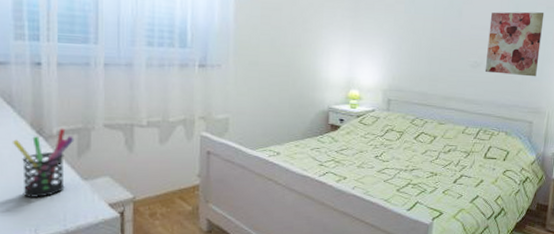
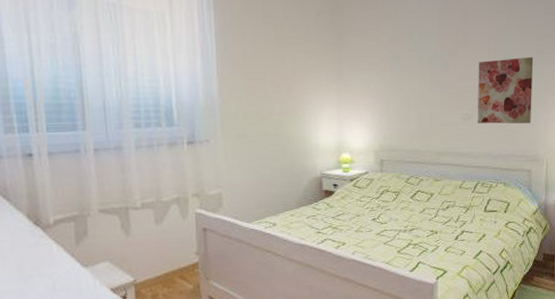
pen holder: present [12,128,74,198] -> none [10,217,72,289]

